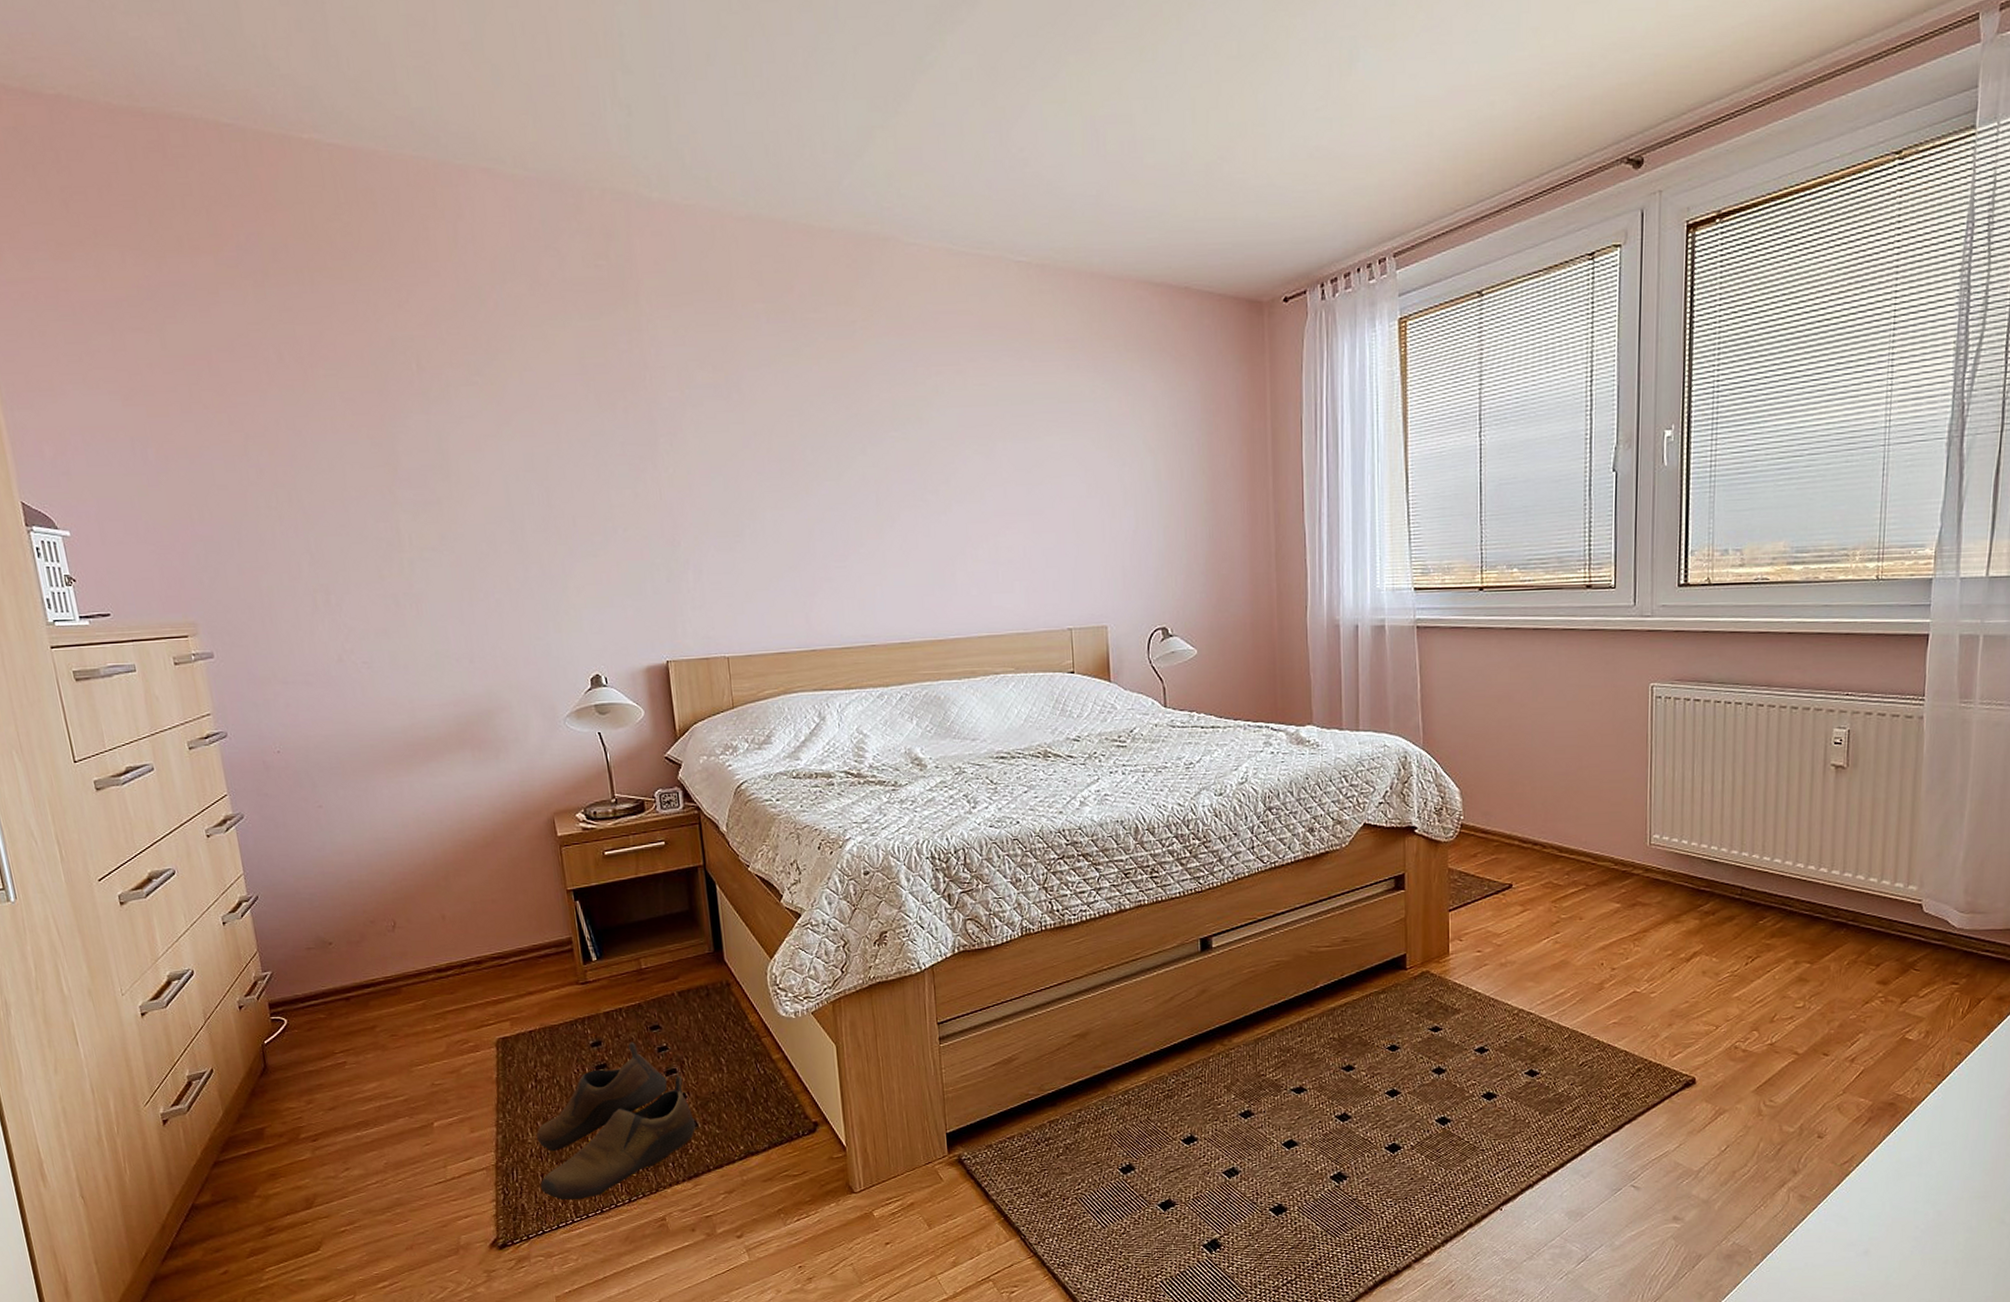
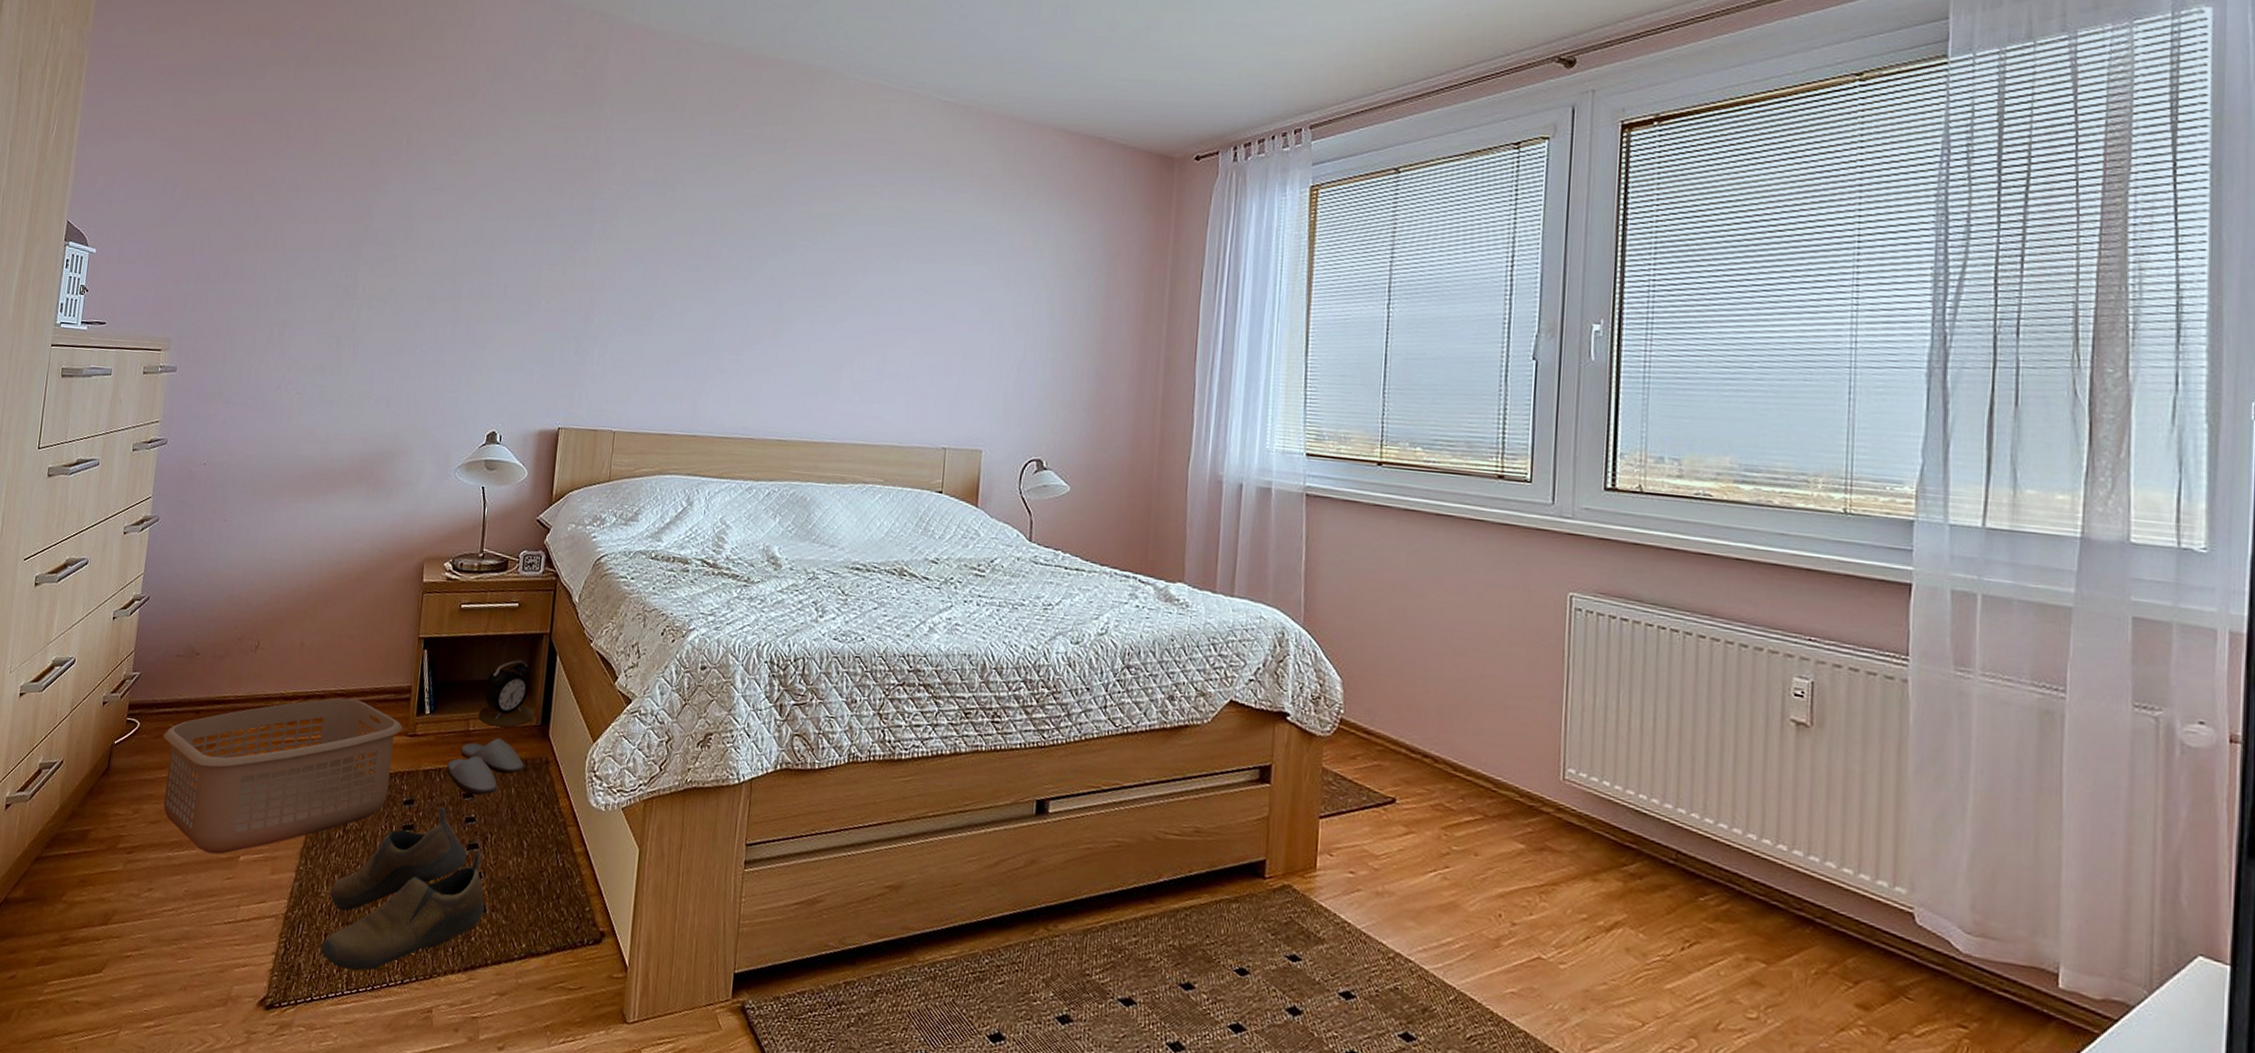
clothes hamper: none [316,959,573,1126] -> present [163,698,403,854]
slippers: none [627,971,706,1027] -> present [447,738,524,796]
alarm clock: none [647,895,706,961] -> present [478,659,535,728]

